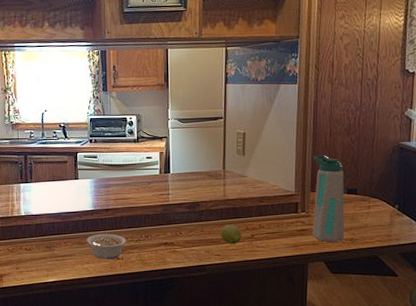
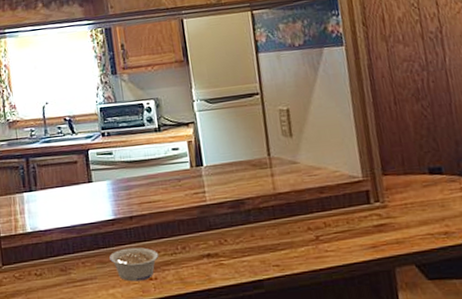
fruit: present [220,224,242,245] -> none [275,224,304,251]
water bottle: present [312,155,345,243] -> none [377,128,436,239]

